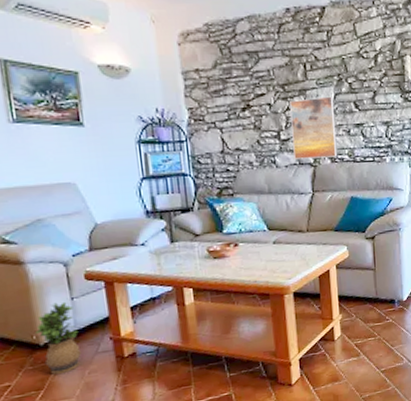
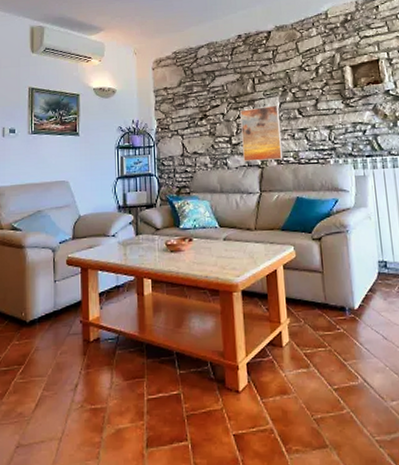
potted plant: present [34,301,82,375] -> none [24,283,57,352]

